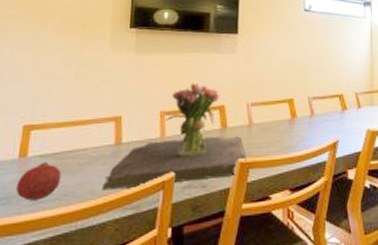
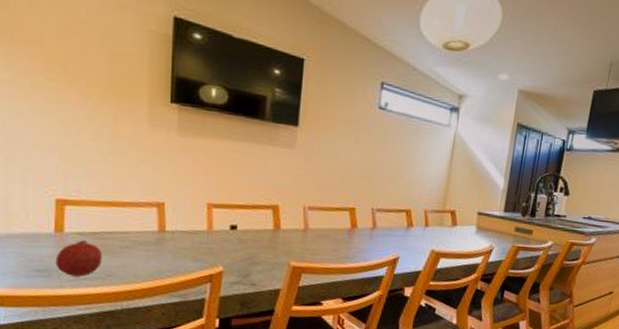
flower arrangement: present [103,83,247,190] -> none [147,176,300,278]

